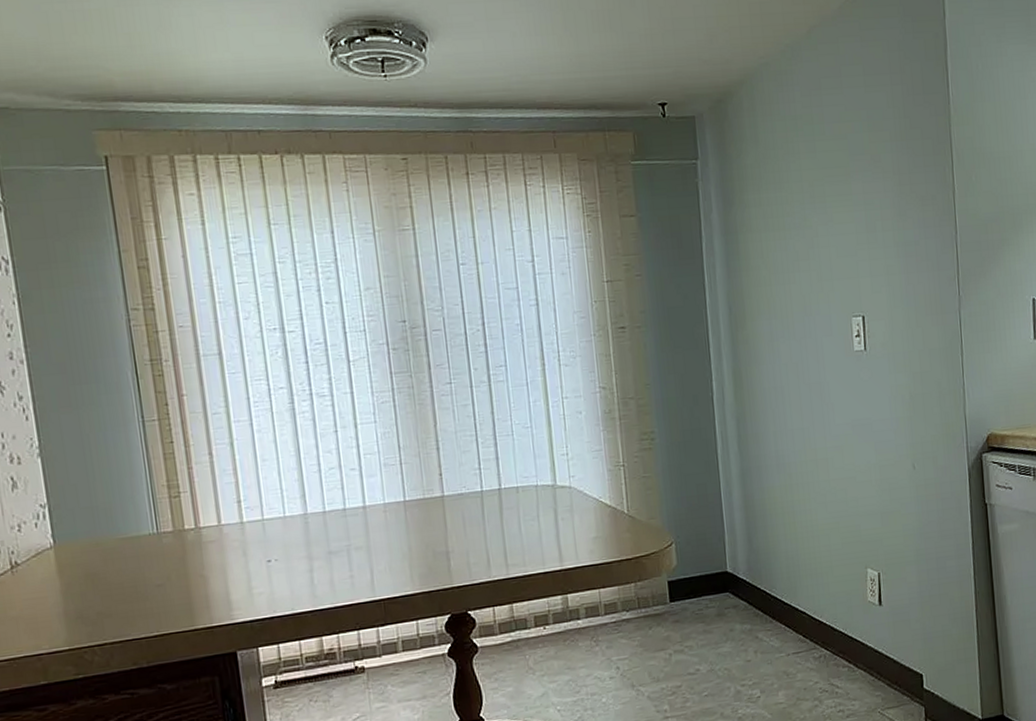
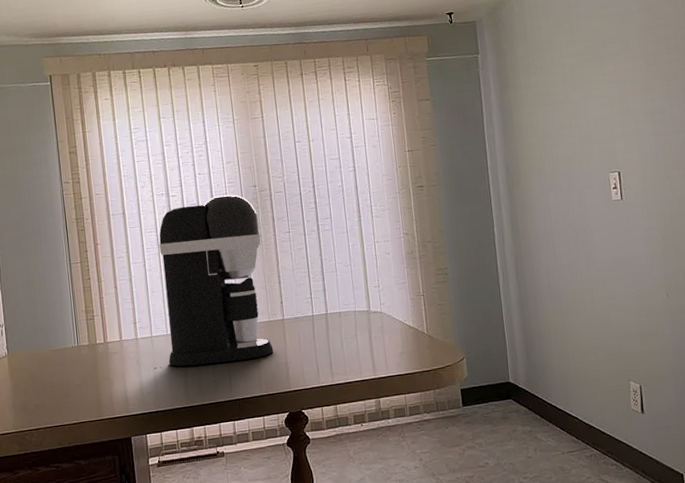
coffee maker: none [271,331,430,559] -> present [159,194,274,367]

